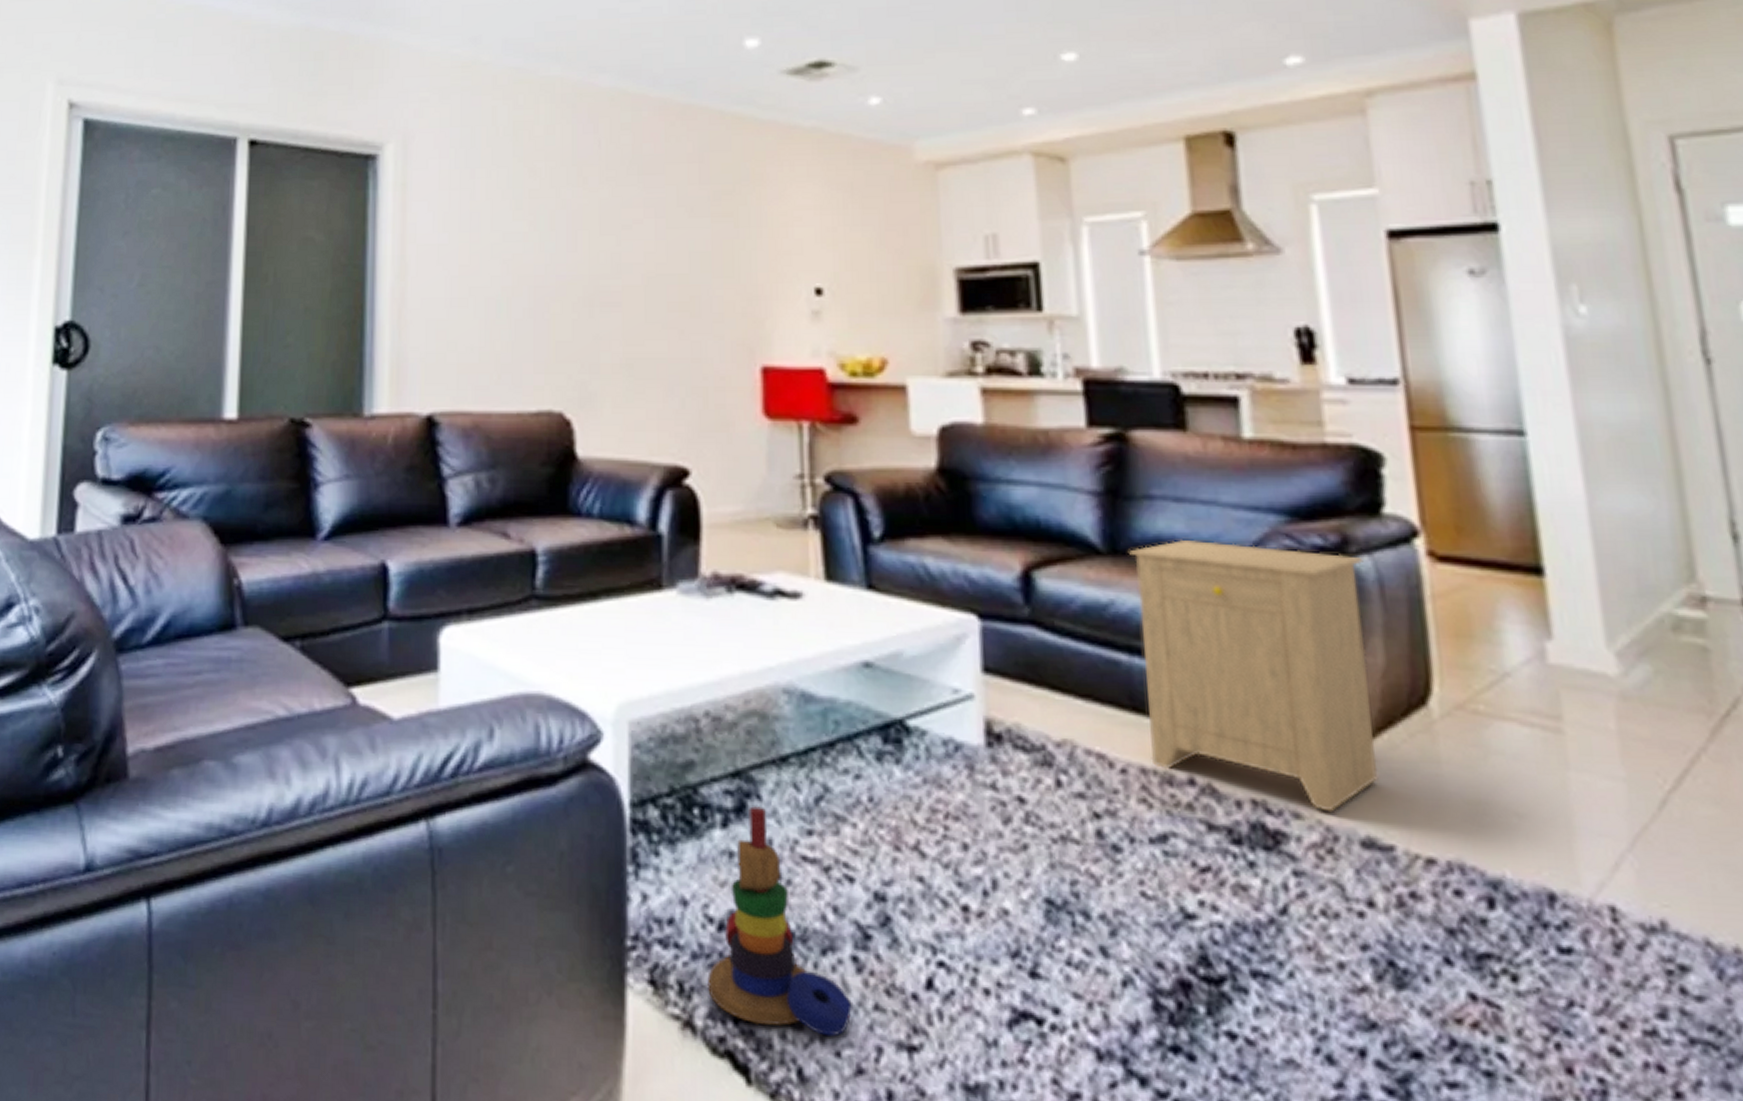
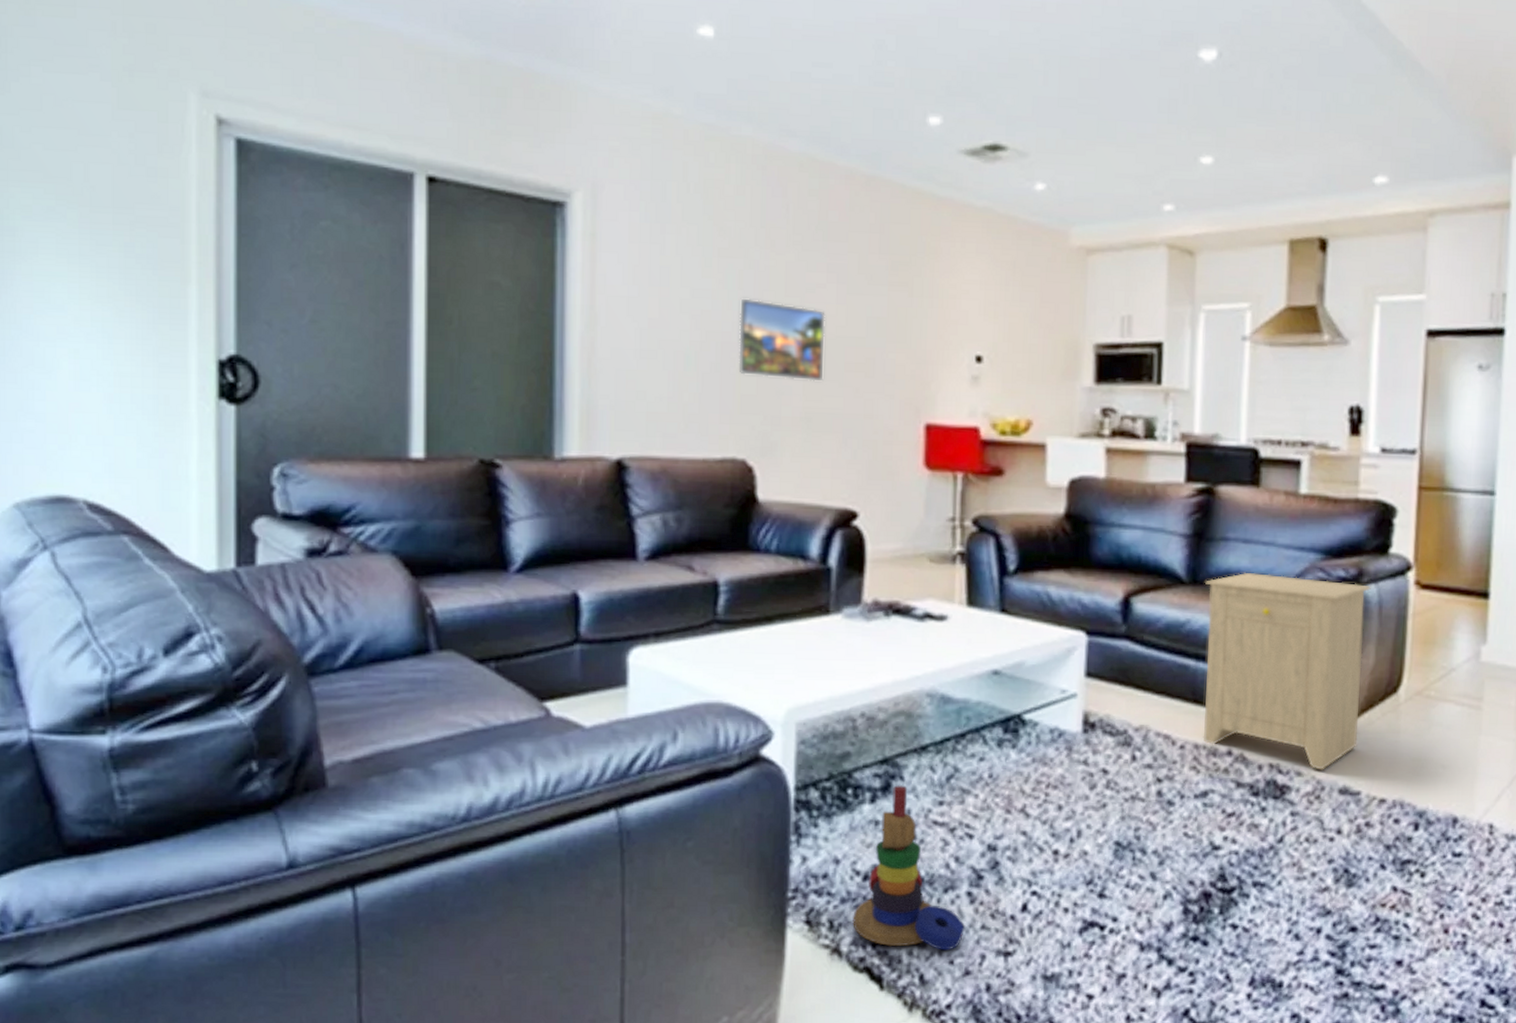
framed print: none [553,239,645,324] -> present [738,298,825,381]

